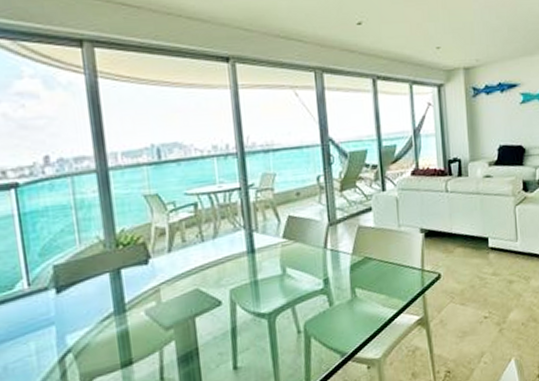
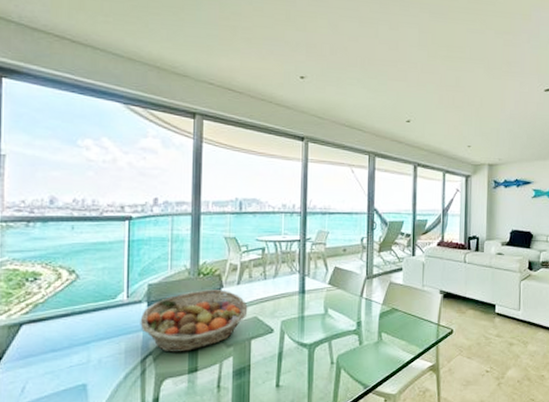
fruit basket: none [49,261,186,347] -> present [140,290,248,352]

